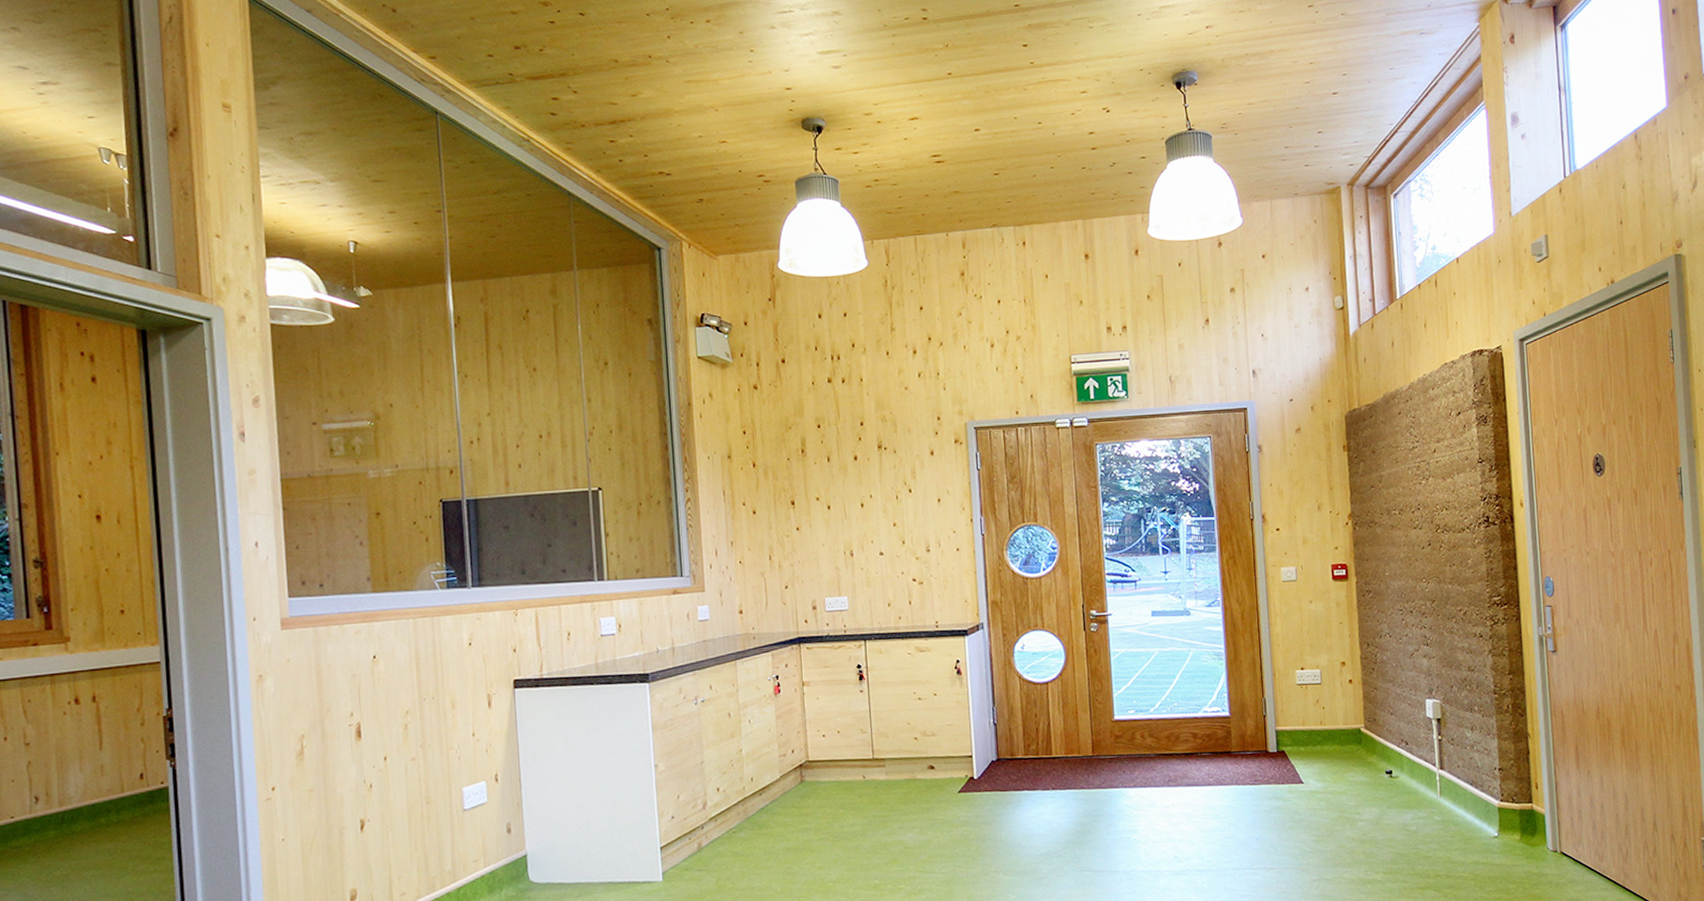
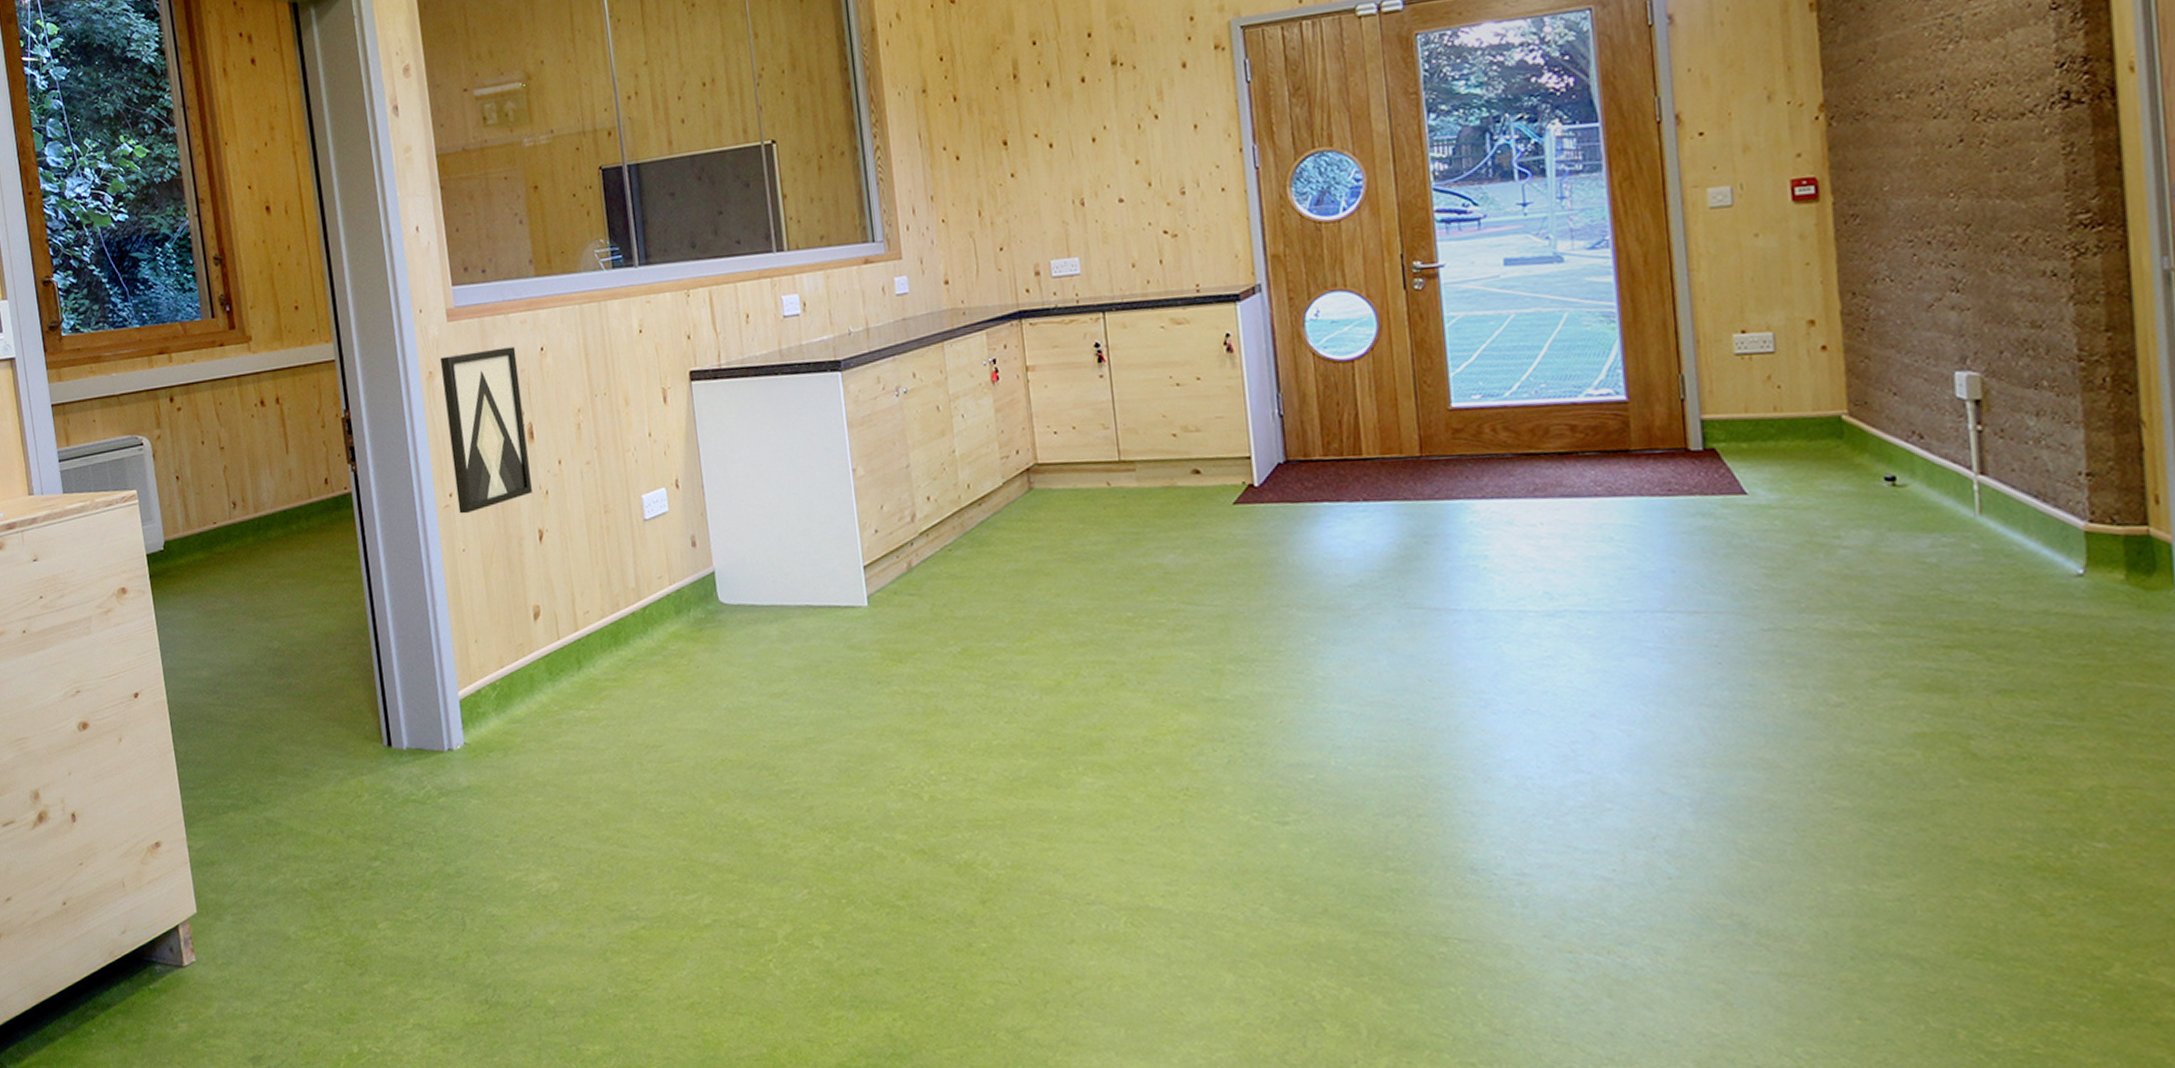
wall art: none [271,654,356,806] -> present [440,346,532,514]

